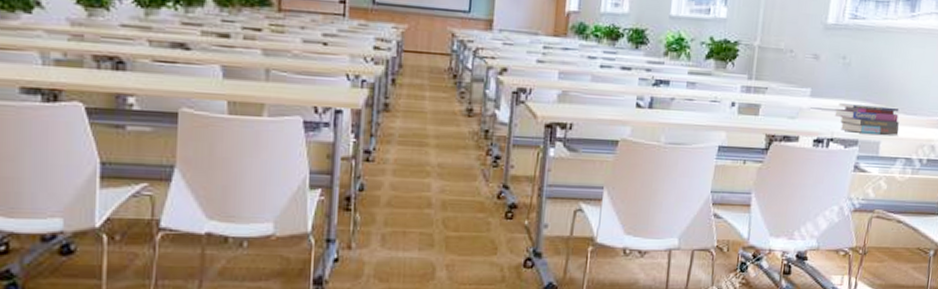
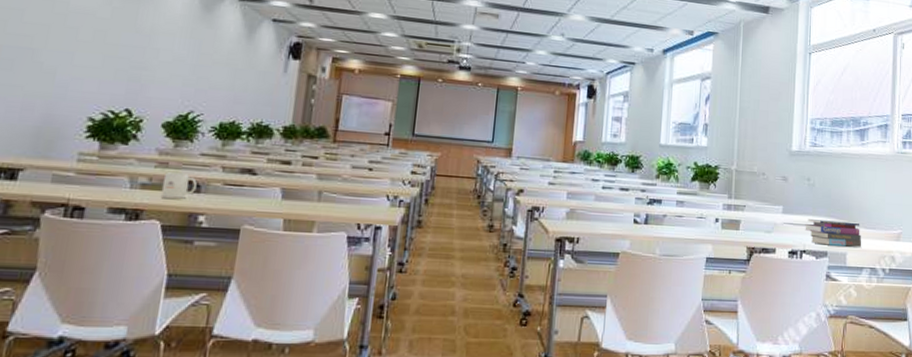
mug: none [79,46,120,77] -> present [160,172,197,199]

